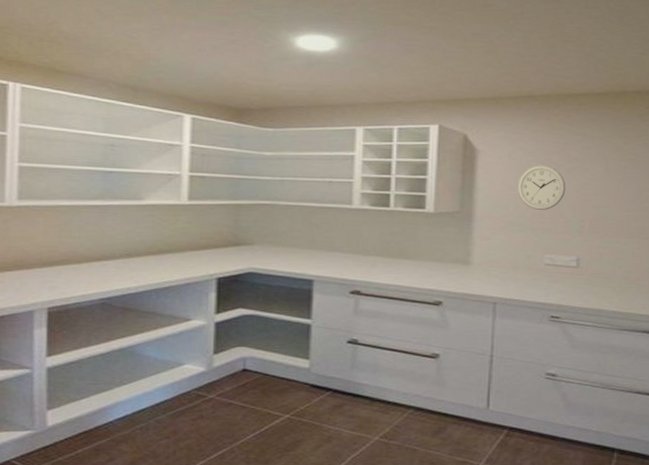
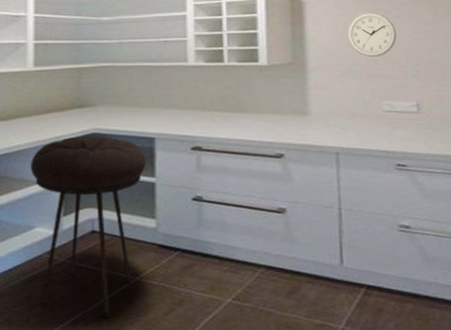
stool: none [182,274,302,453] -> present [31,135,146,318]

